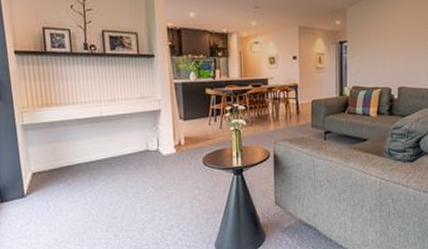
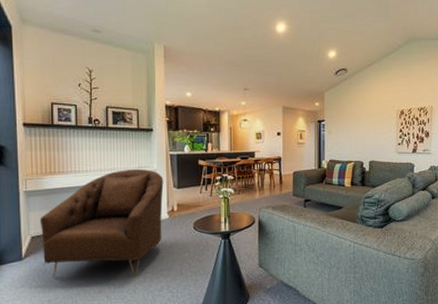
armchair: none [39,99,170,216] -> present [39,168,164,278]

